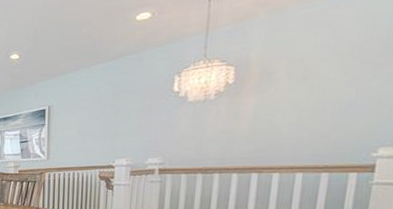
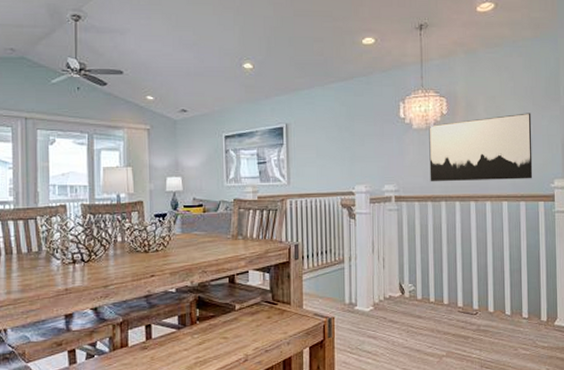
wall art: none [203,73,357,155] -> present [429,113,533,182]

